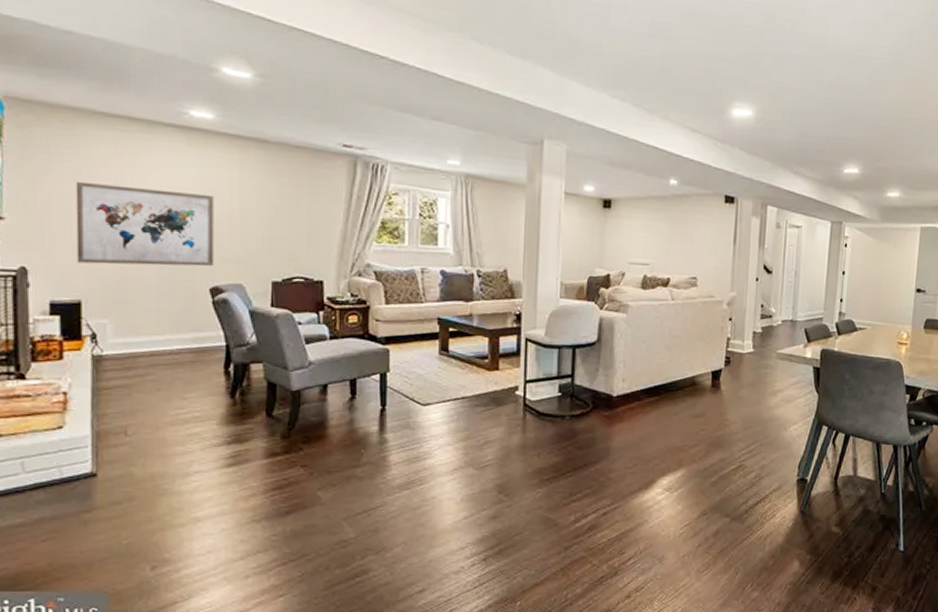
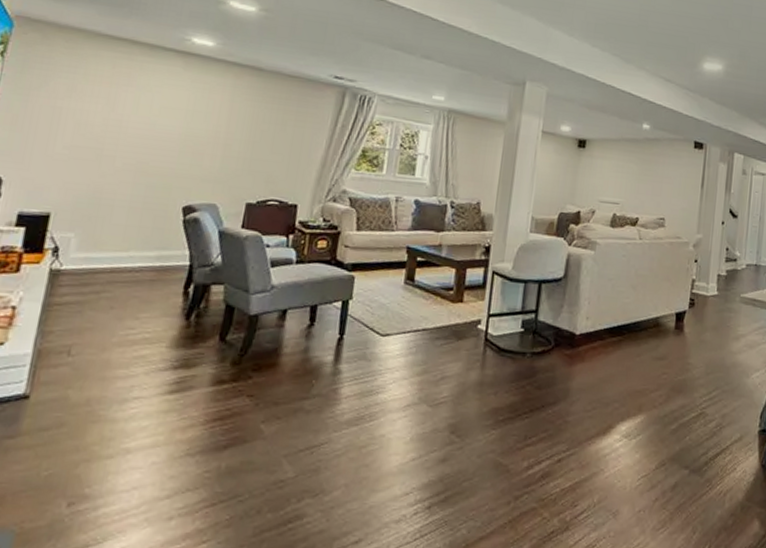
wall art: present [75,181,214,267] -> none [54,97,202,186]

